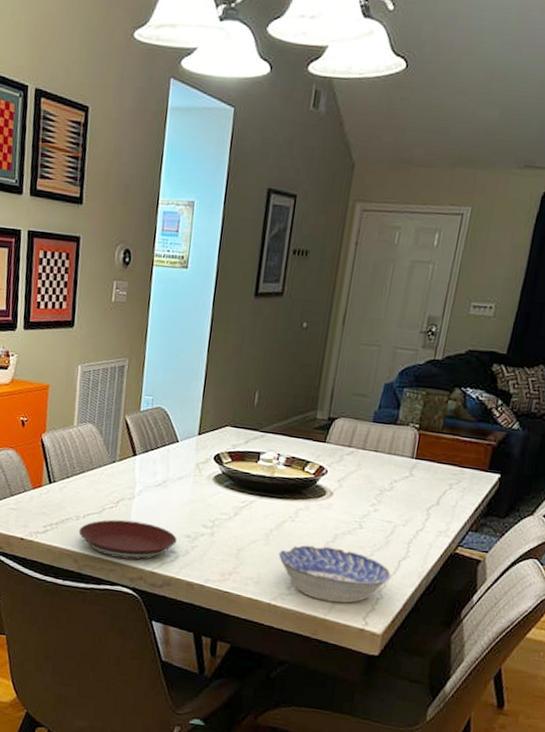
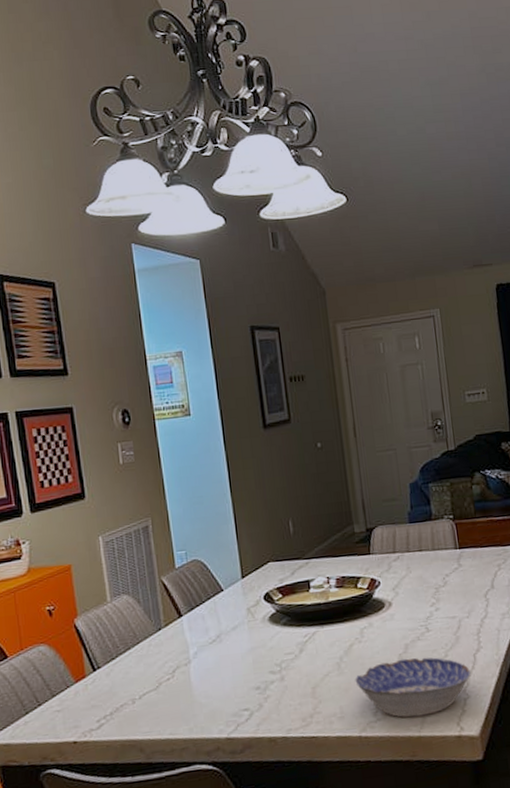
plate: present [79,519,177,560] -> none [138,685,247,735]

